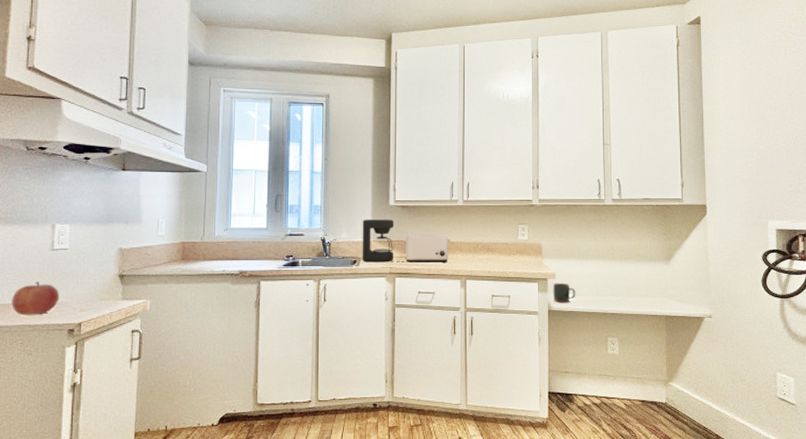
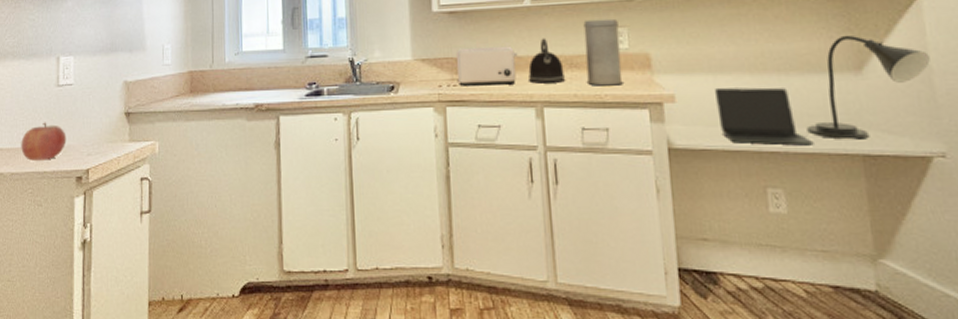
coffee maker: present [362,220,395,263] -> none [399,31,443,88]
kettle: none [458,229,483,262] -> present [528,38,565,84]
canister: none [497,218,522,266] -> present [583,18,623,86]
mug: present [553,283,576,303] -> none [672,108,710,138]
laptop: none [580,270,638,309] -> present [714,87,814,146]
desk lamp: none [635,237,708,306] -> present [806,35,930,140]

